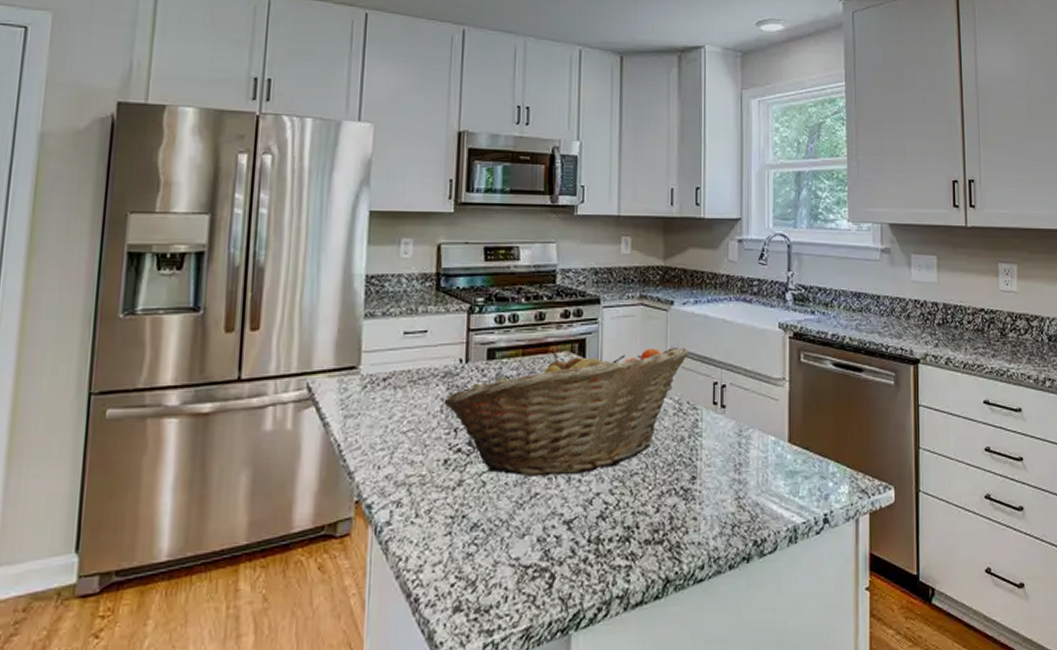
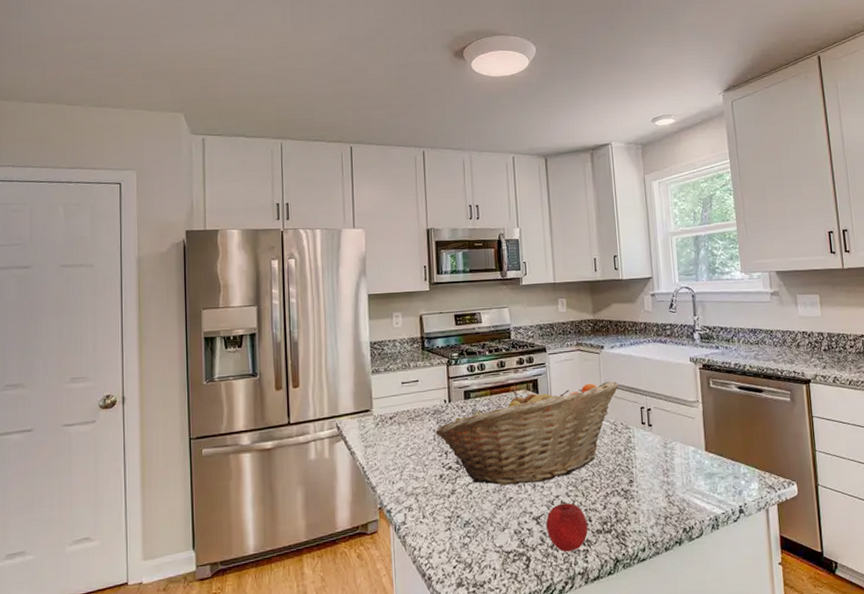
apple: none [579,499,634,568] -> present [545,500,588,552]

